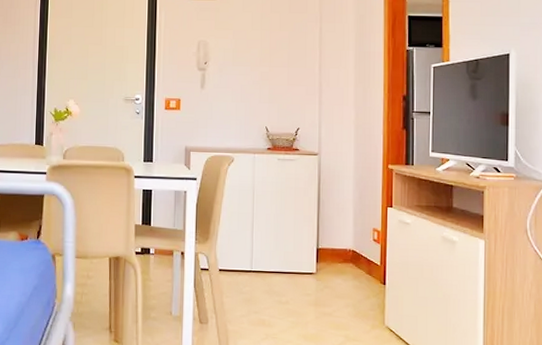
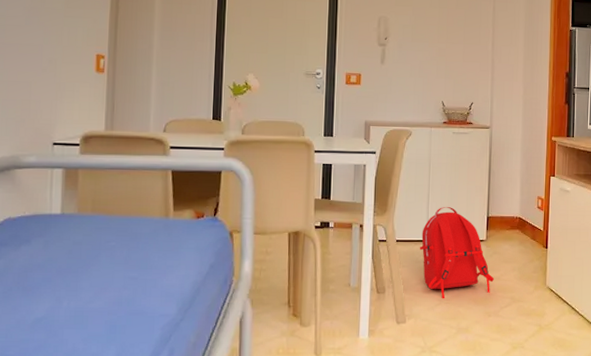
backpack: none [243,236,327,333] -> present [419,207,495,299]

